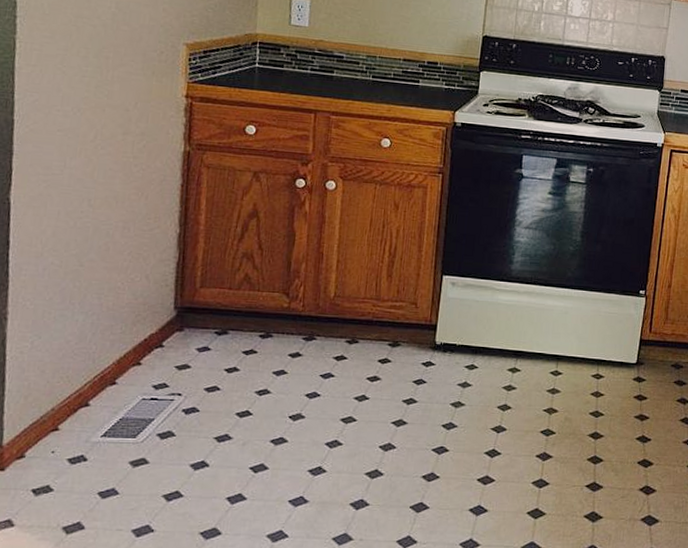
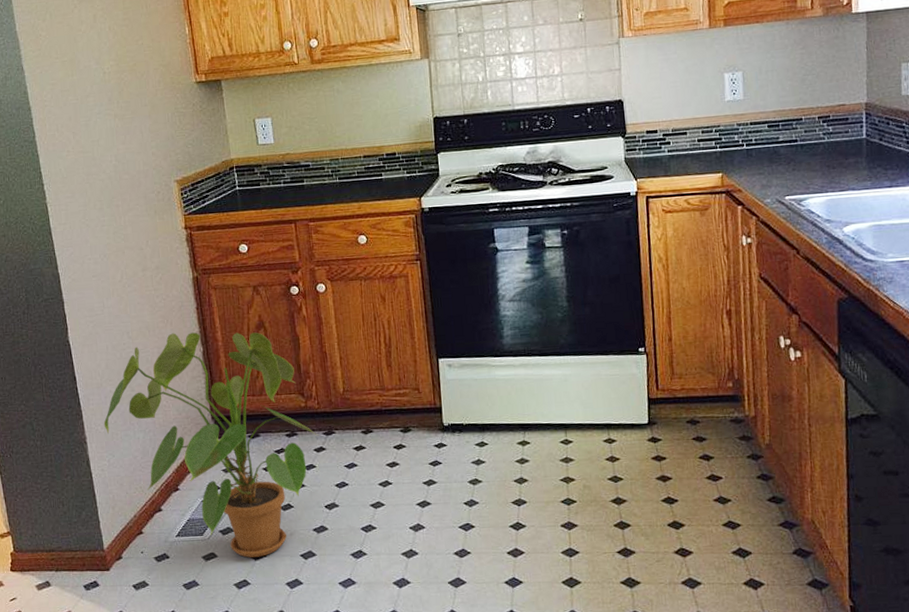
house plant: none [34,208,297,467] -> present [103,332,319,558]

